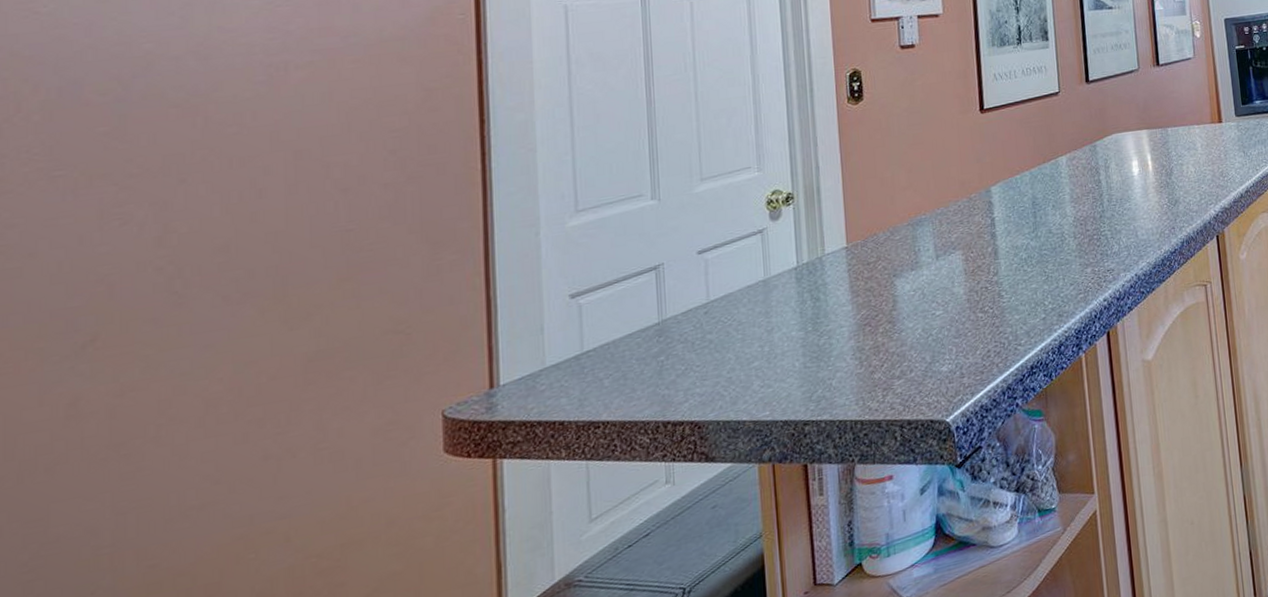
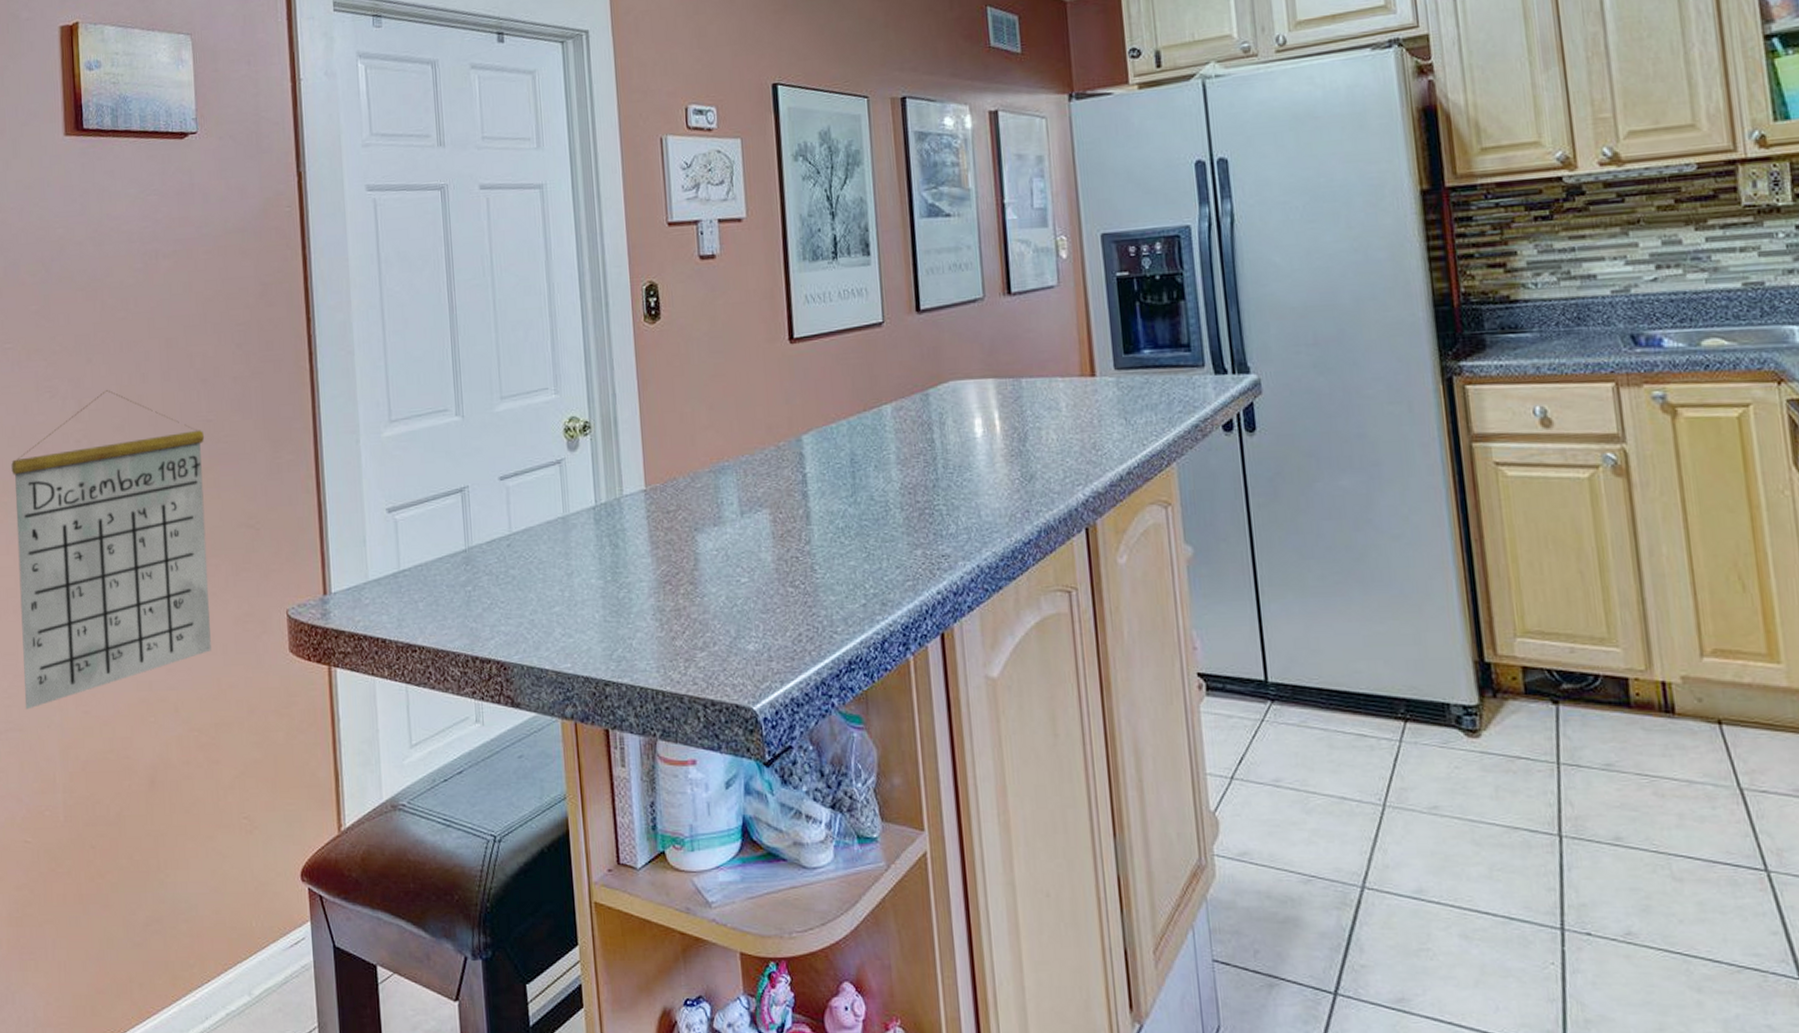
calendar: none [53,210,342,580] -> present [11,390,211,710]

